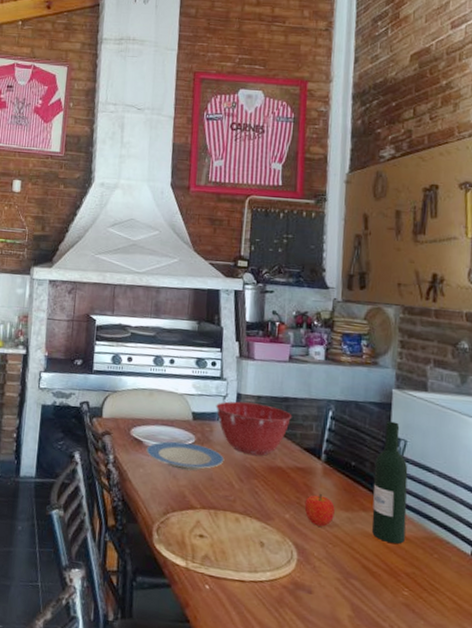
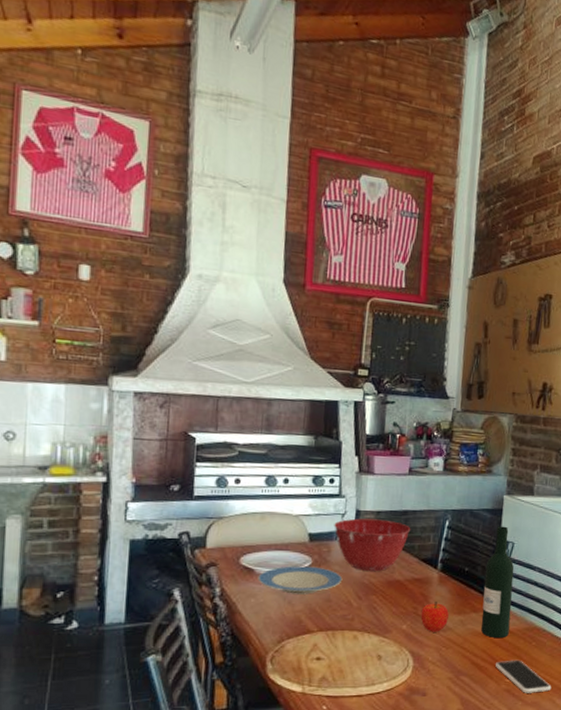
smartphone: none [391,569,461,615] -> present [496,659,552,693]

